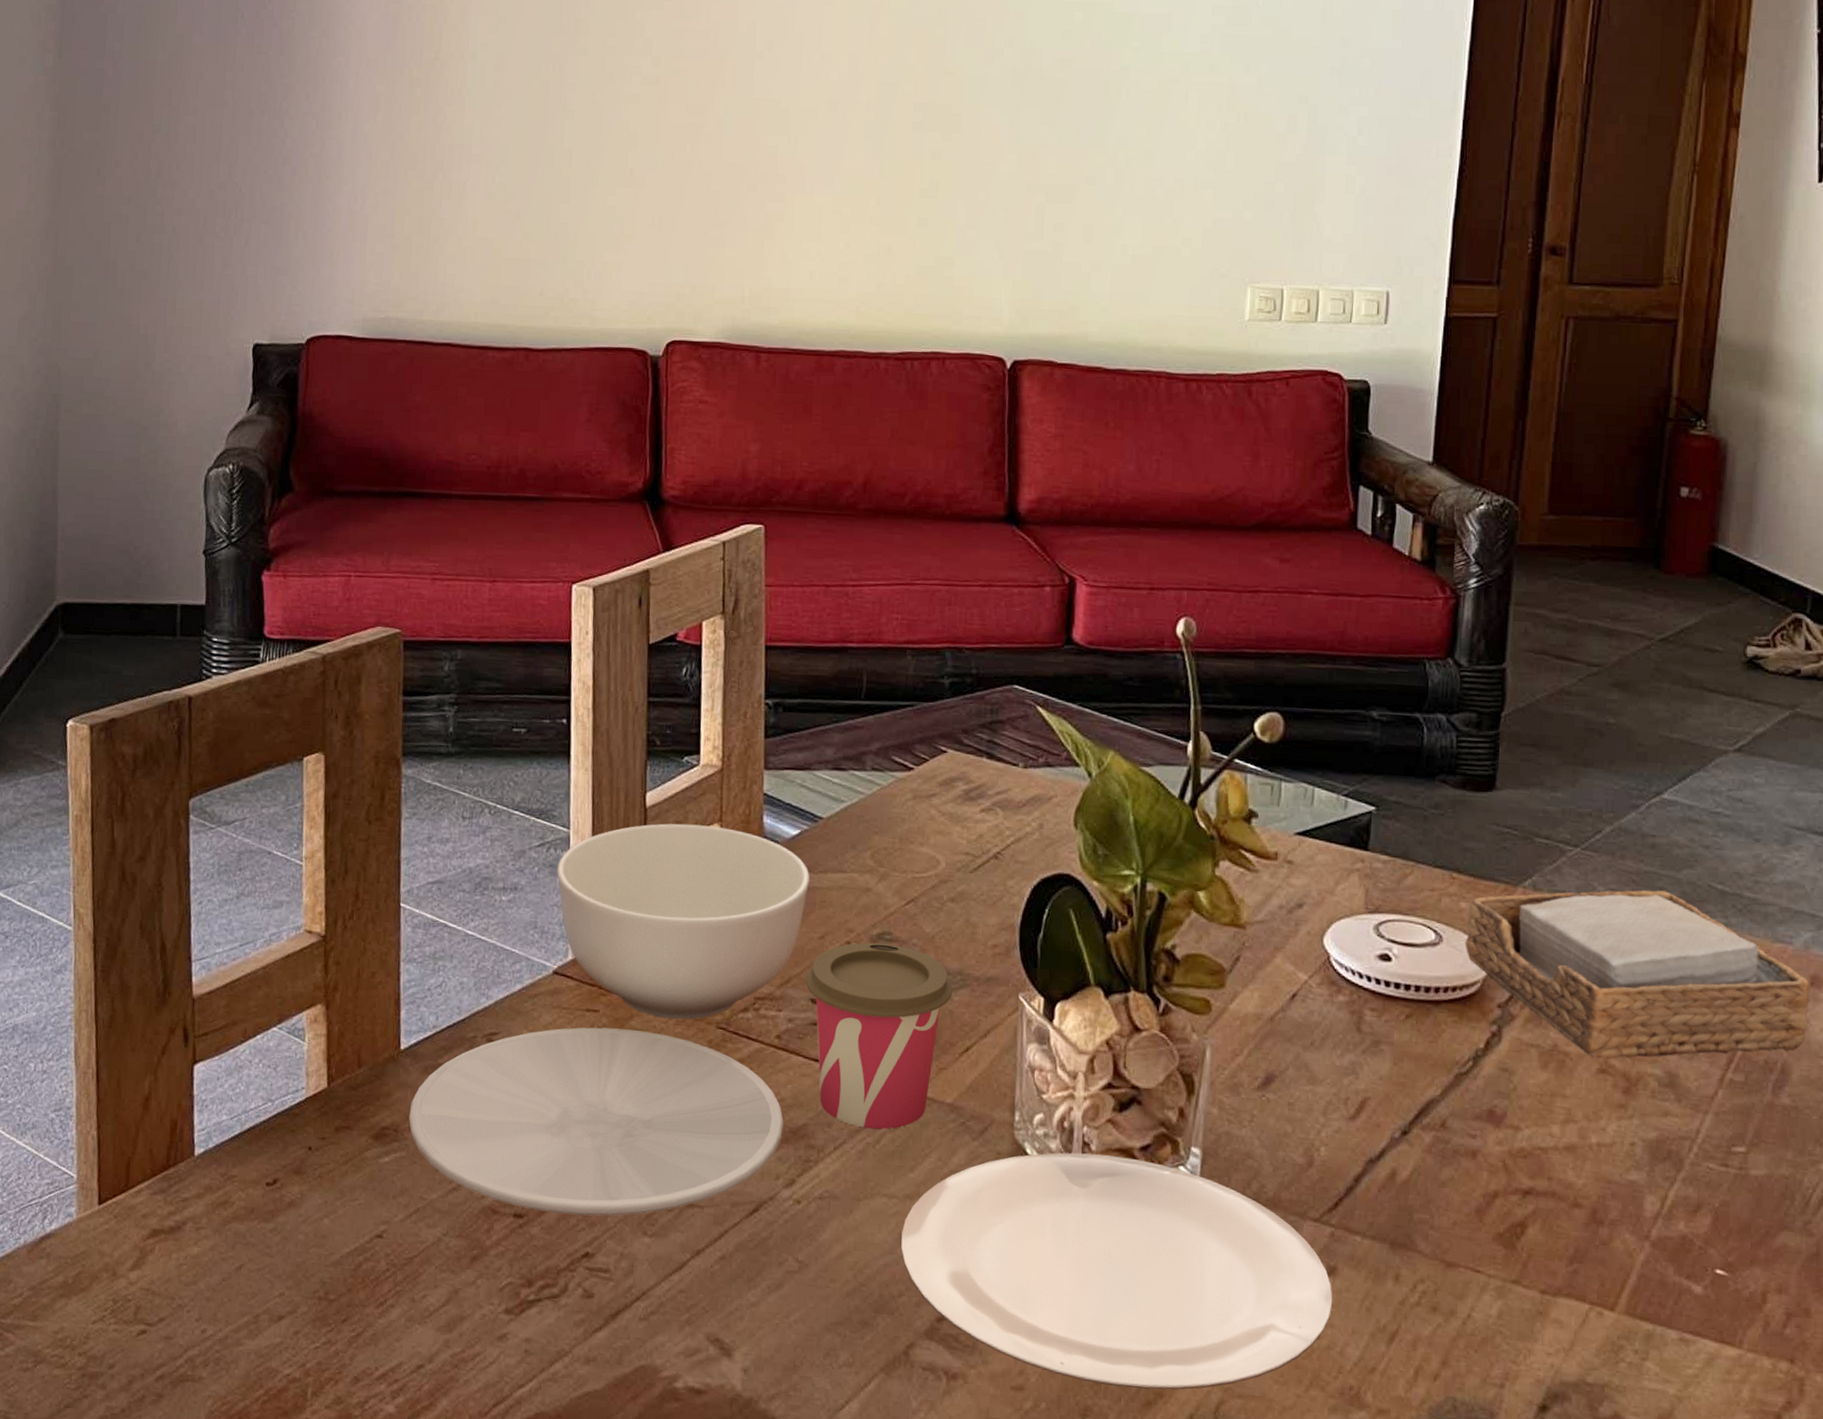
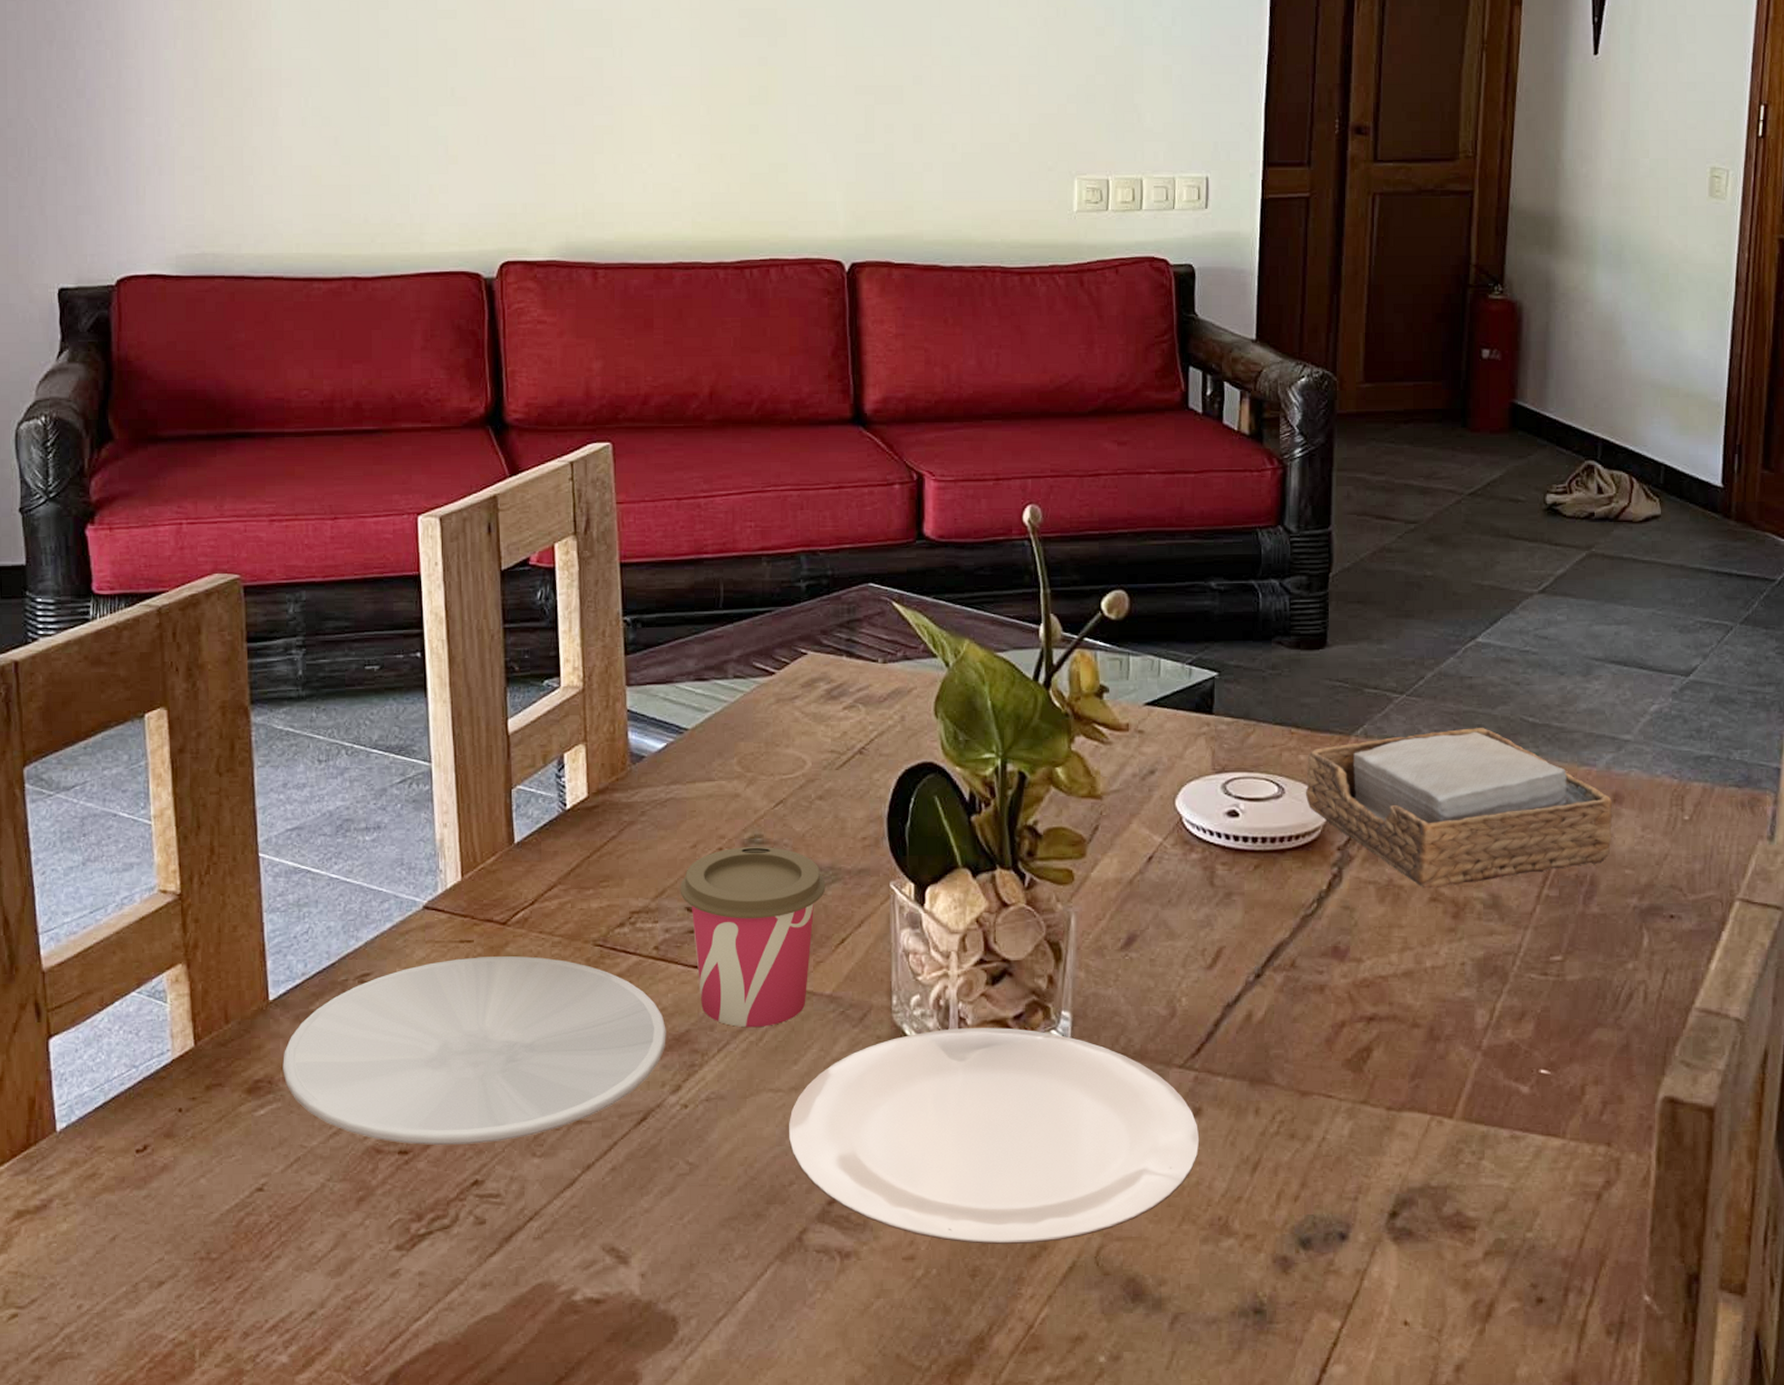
bowl: present [557,823,810,1020] -> none [421,747,679,942]

